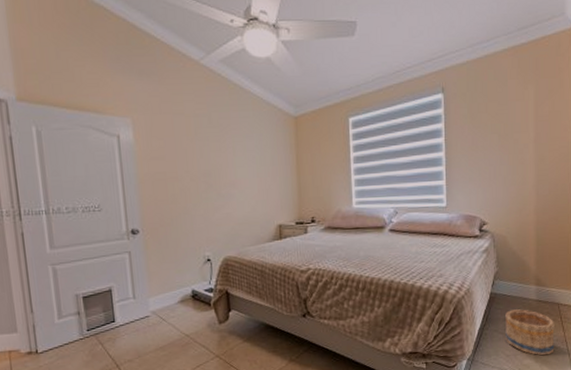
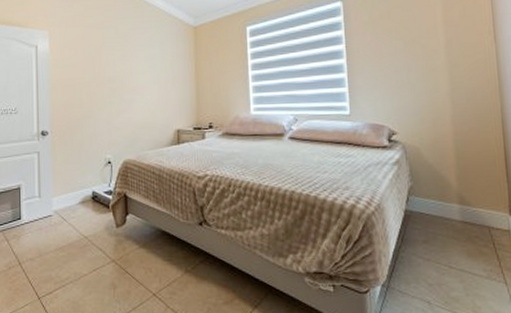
basket: present [504,309,556,356] -> none [423,231,489,288]

